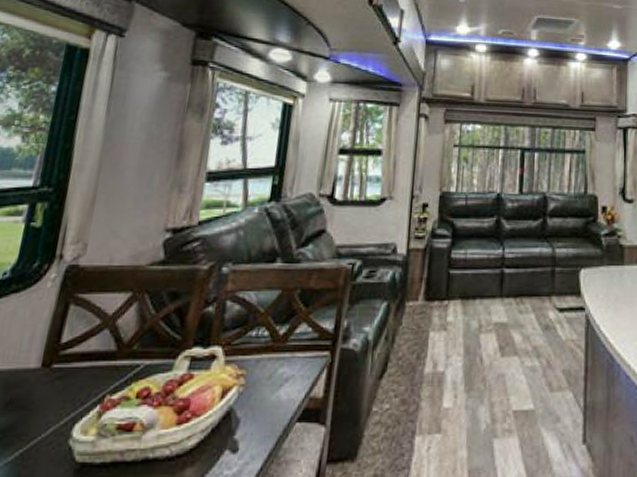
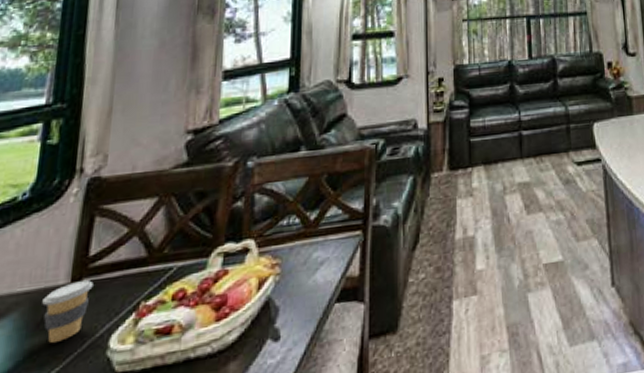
coffee cup: none [12,367,63,424] -> present [42,280,94,343]

